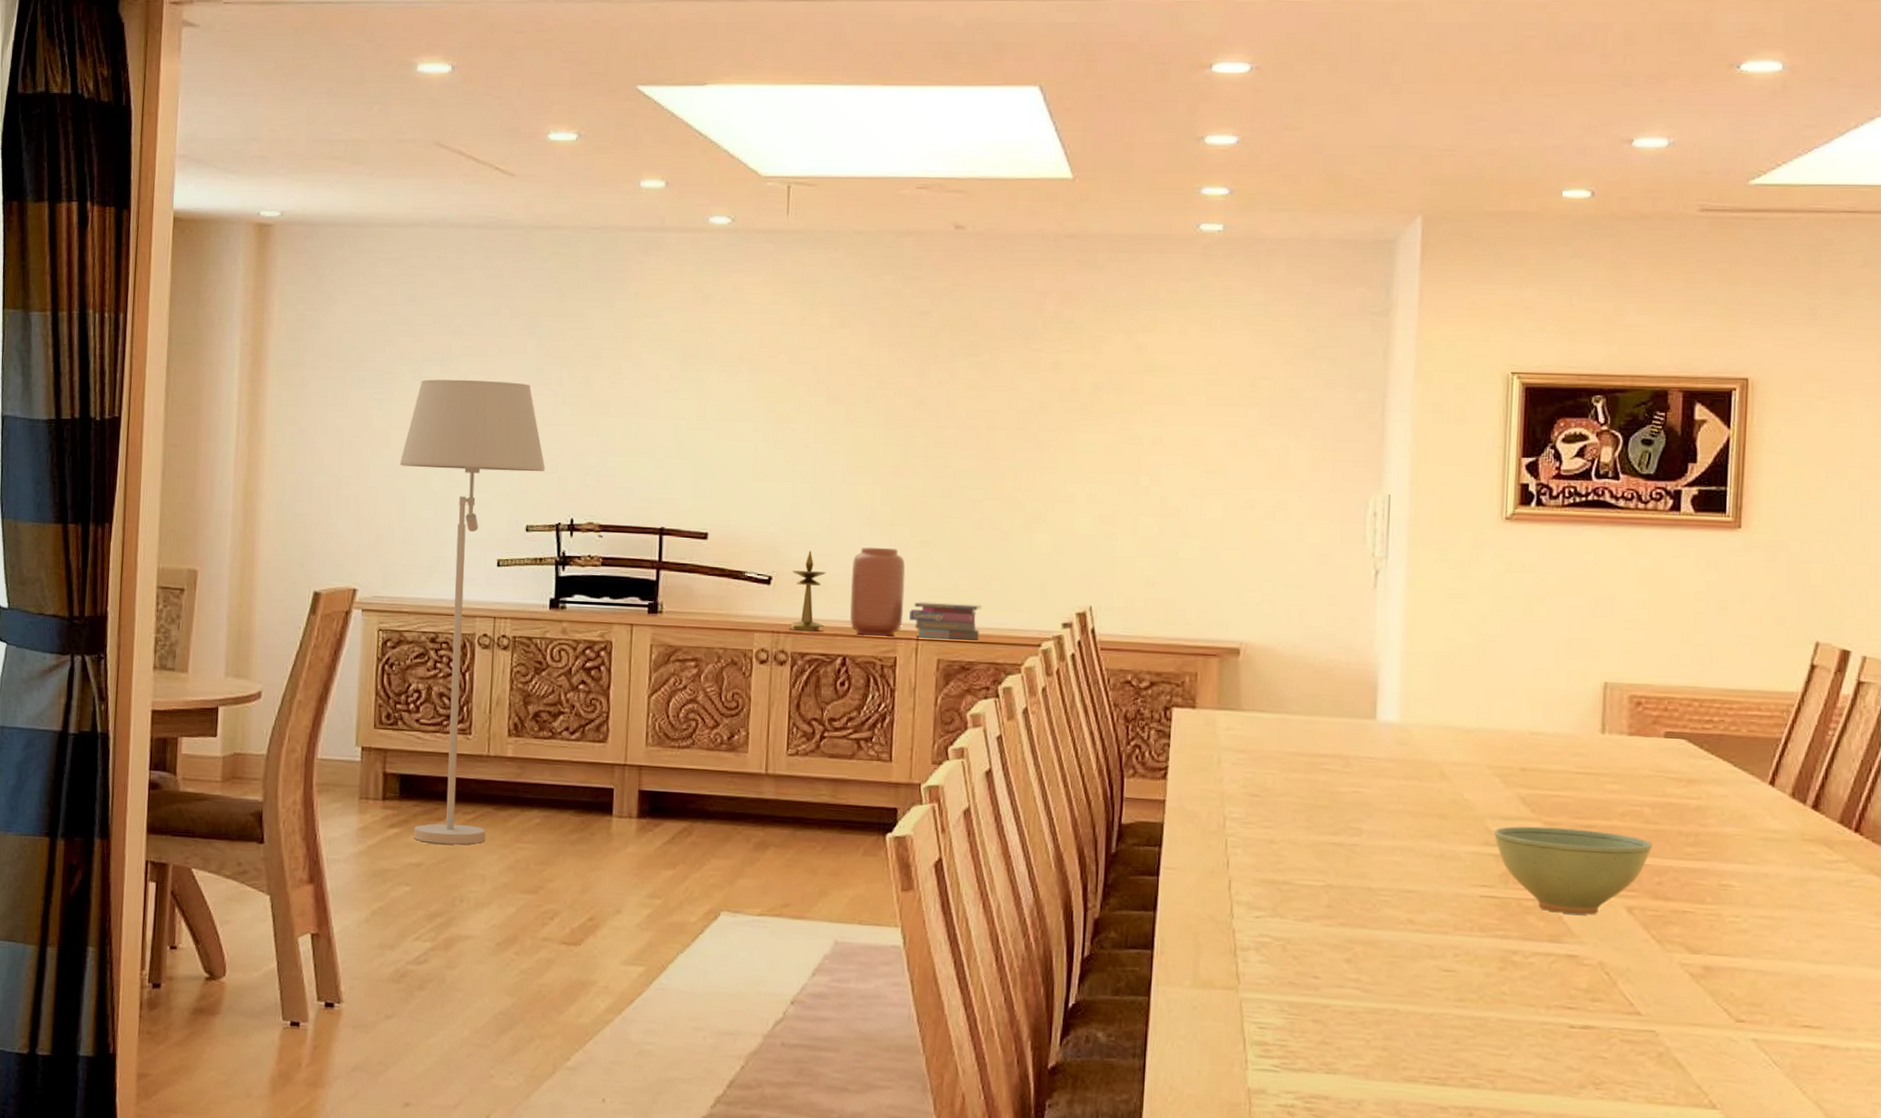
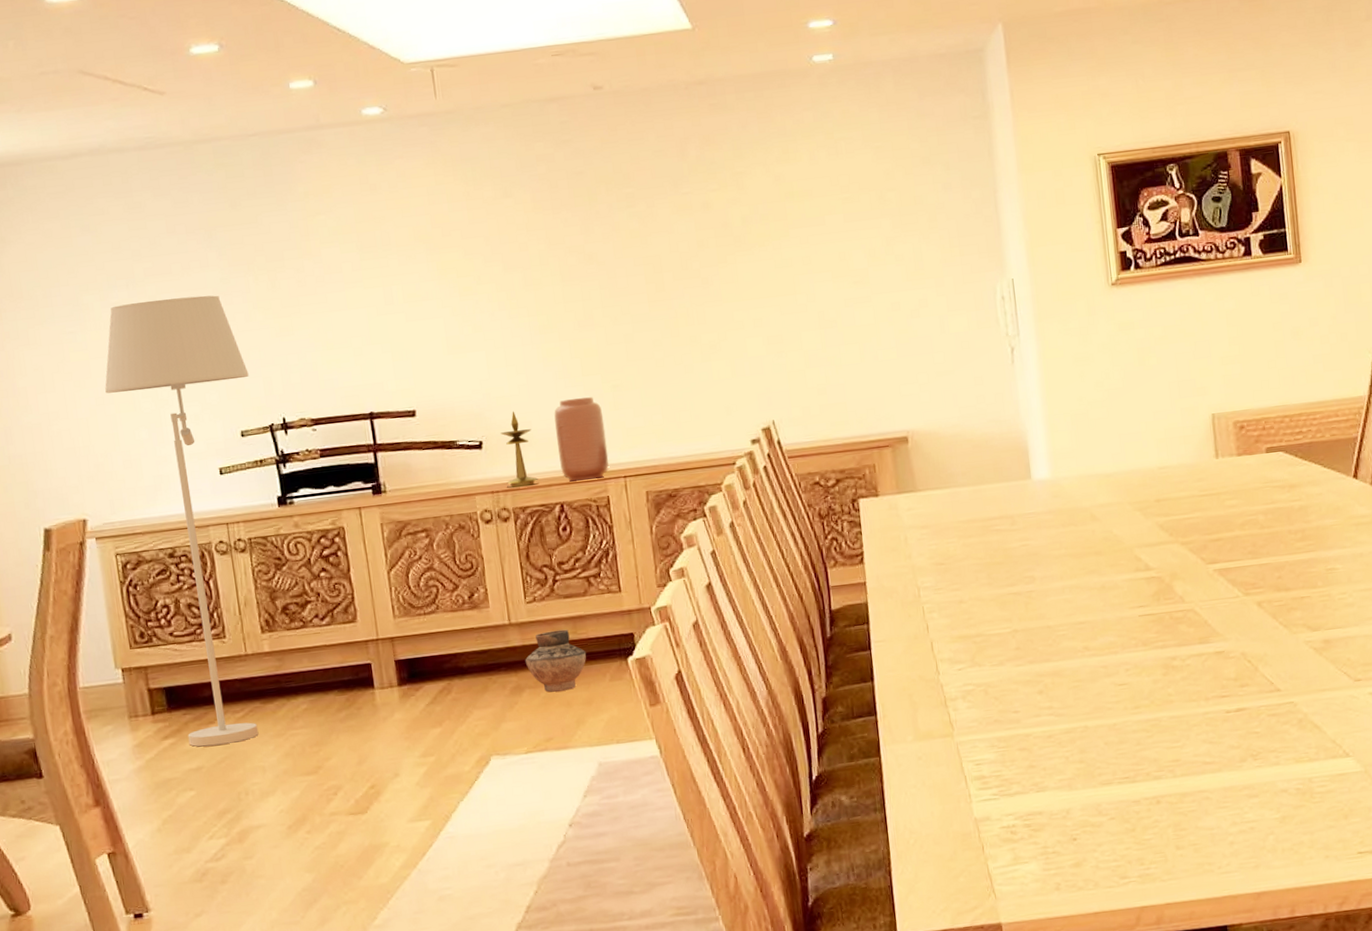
ceramic pot: none [775,789,843,857] -> present [525,629,587,693]
books: present [909,601,982,642] -> none [614,435,680,476]
bowl: present [1493,826,1652,915] -> none [1141,541,1270,618]

